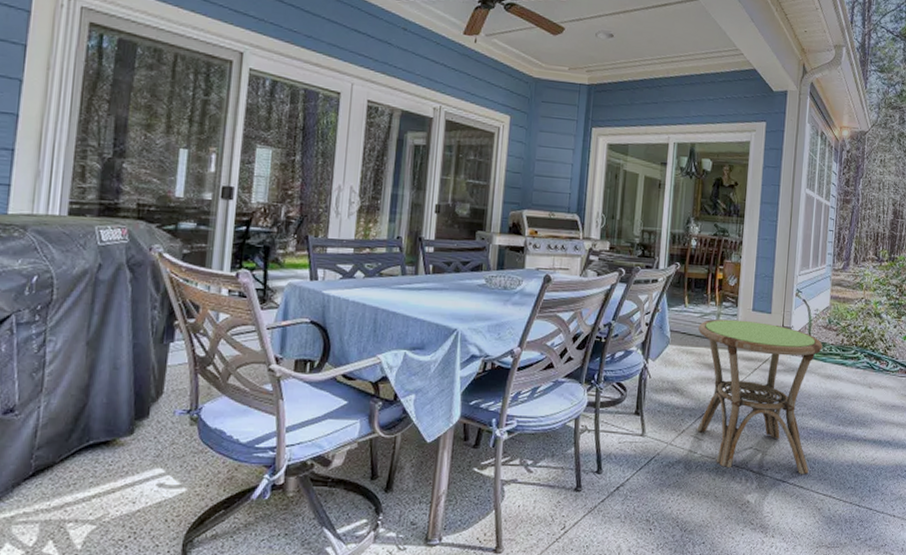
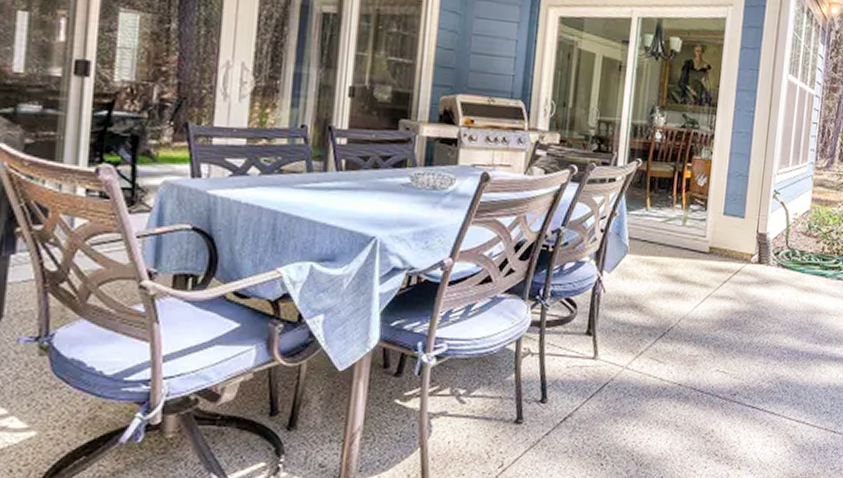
side table: present [697,319,823,475] -> none [657,224,801,400]

